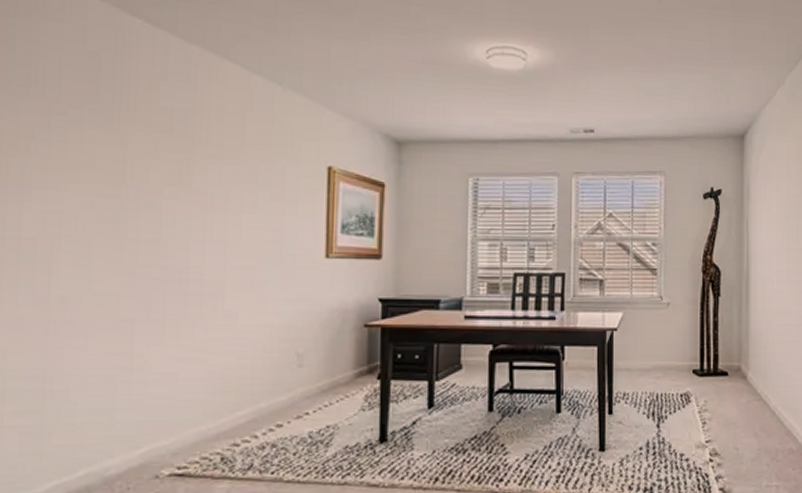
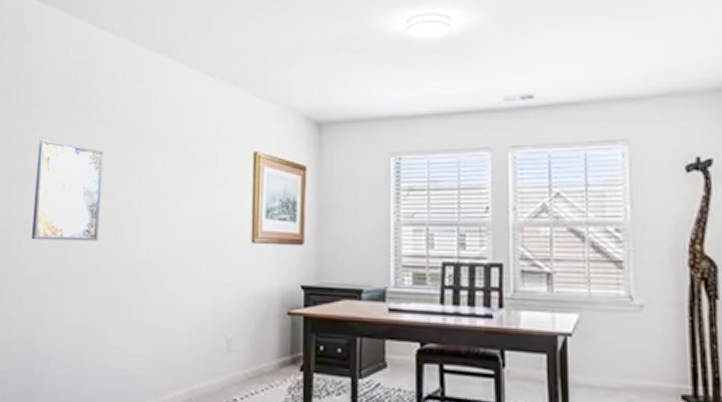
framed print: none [35,139,140,258] -> present [31,139,104,241]

